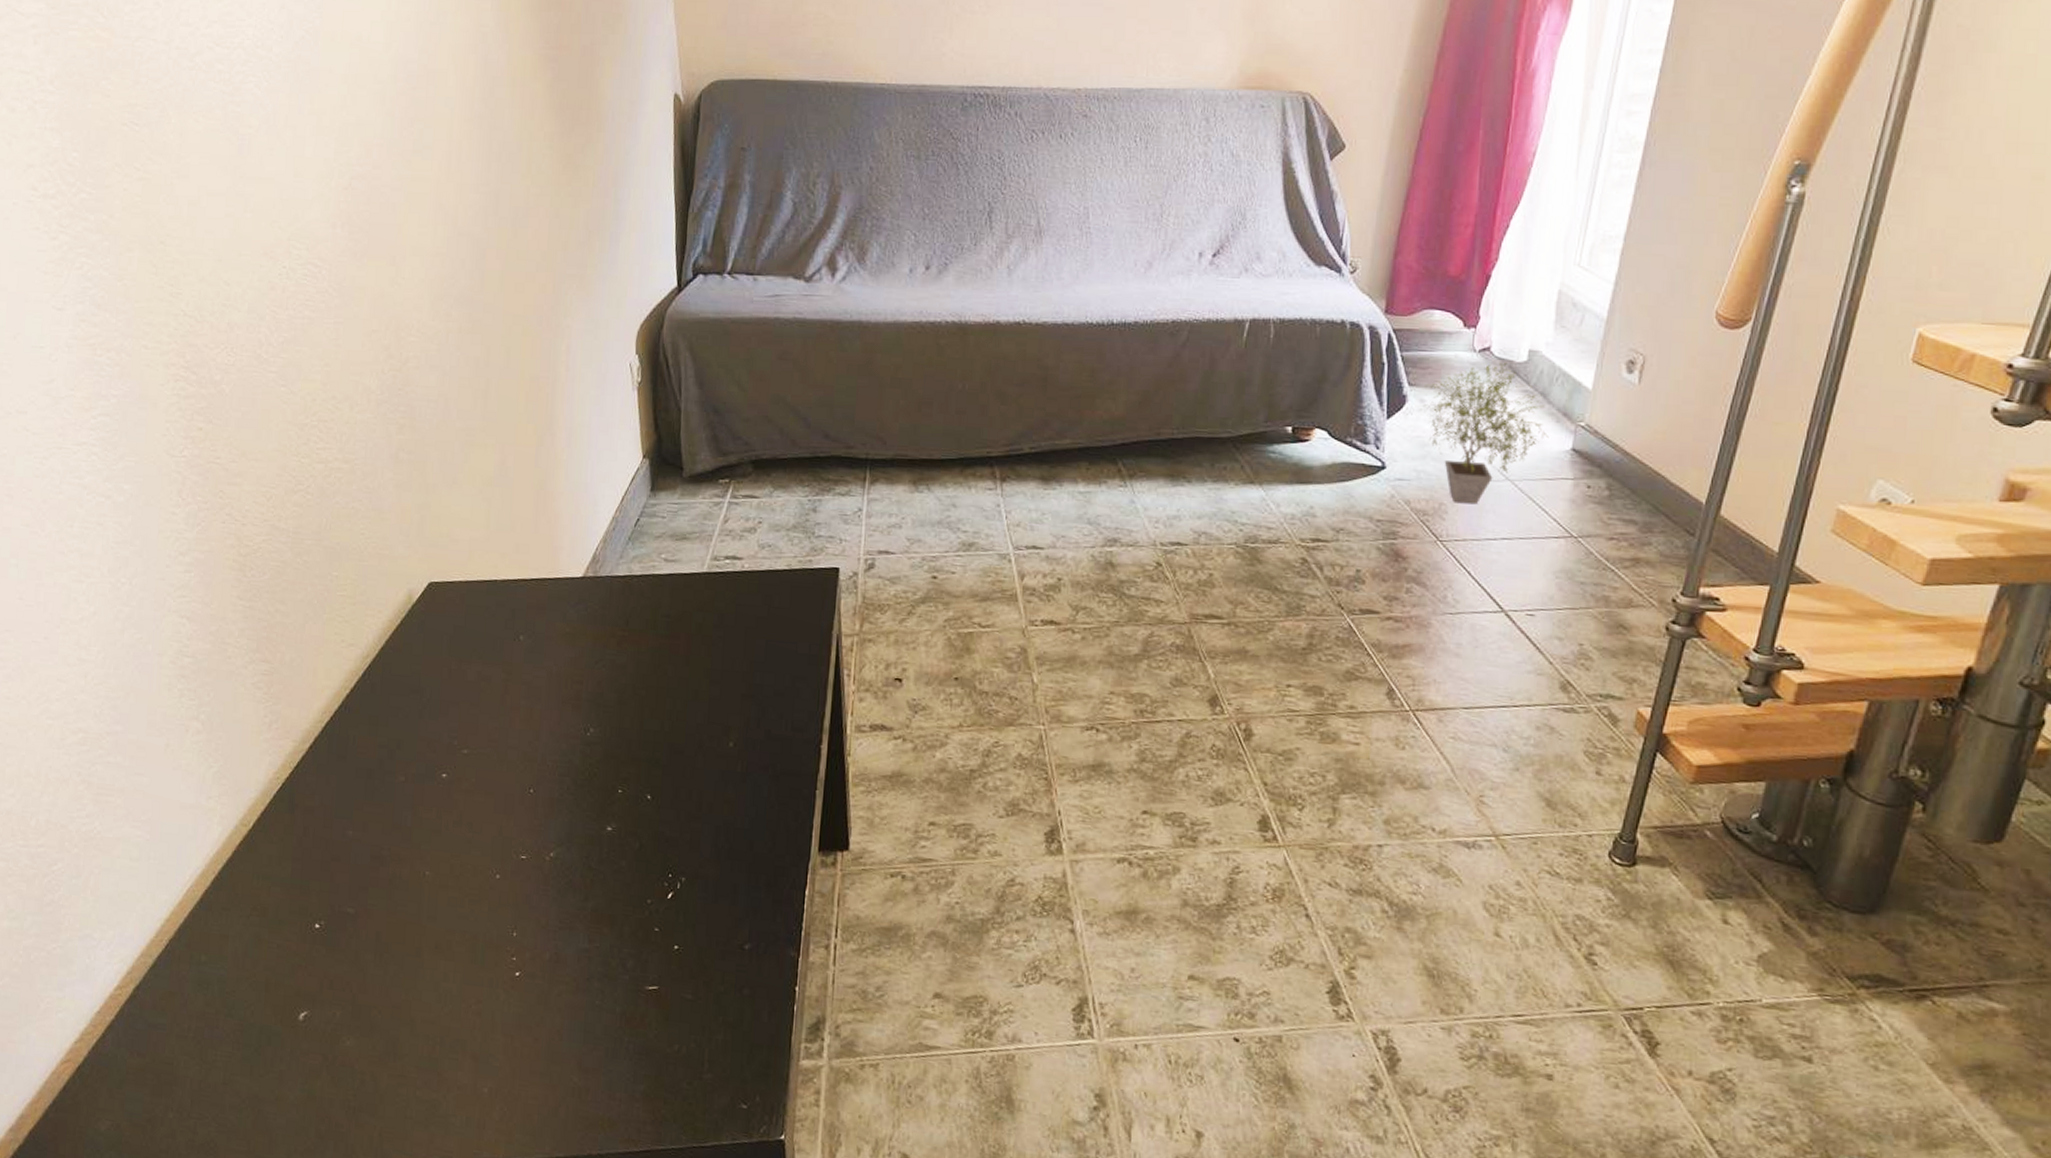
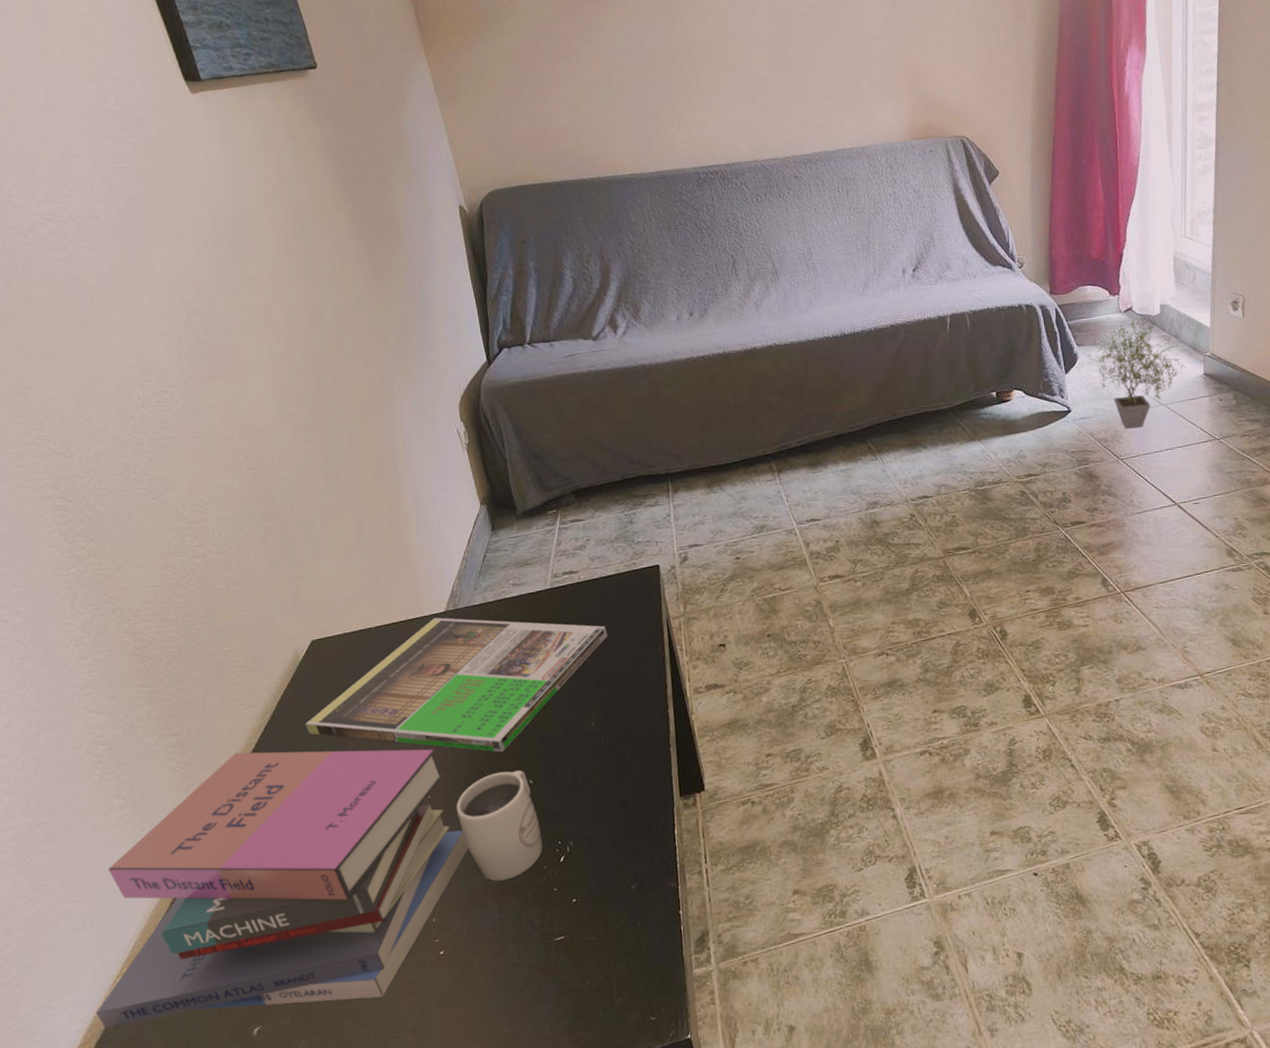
books: none [138,695,567,1010] -> present [95,749,469,1028]
magazine: none [408,582,766,756] -> present [306,617,608,753]
mug: none [559,778,651,907] -> present [456,770,543,881]

